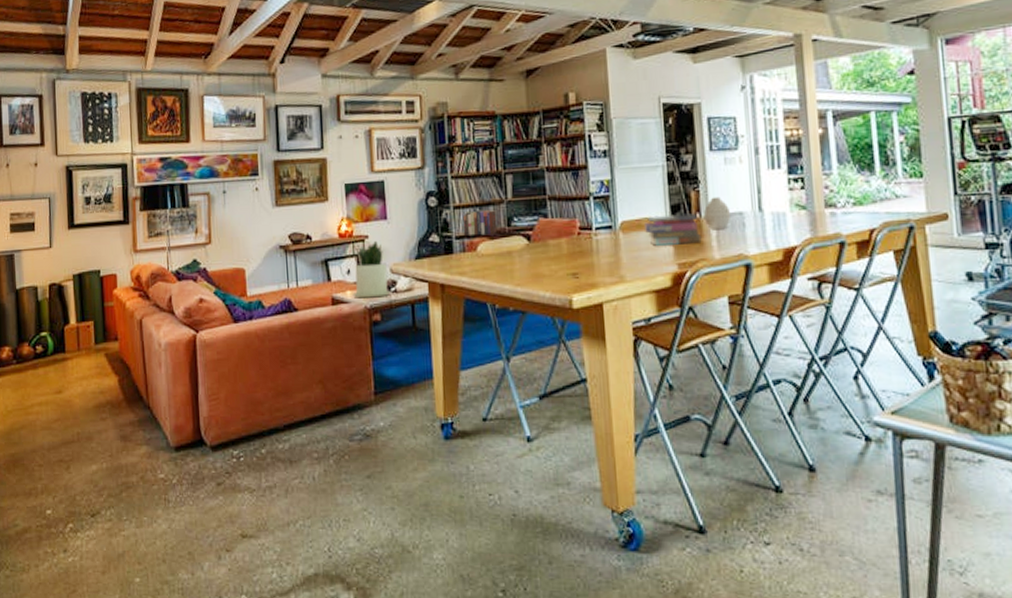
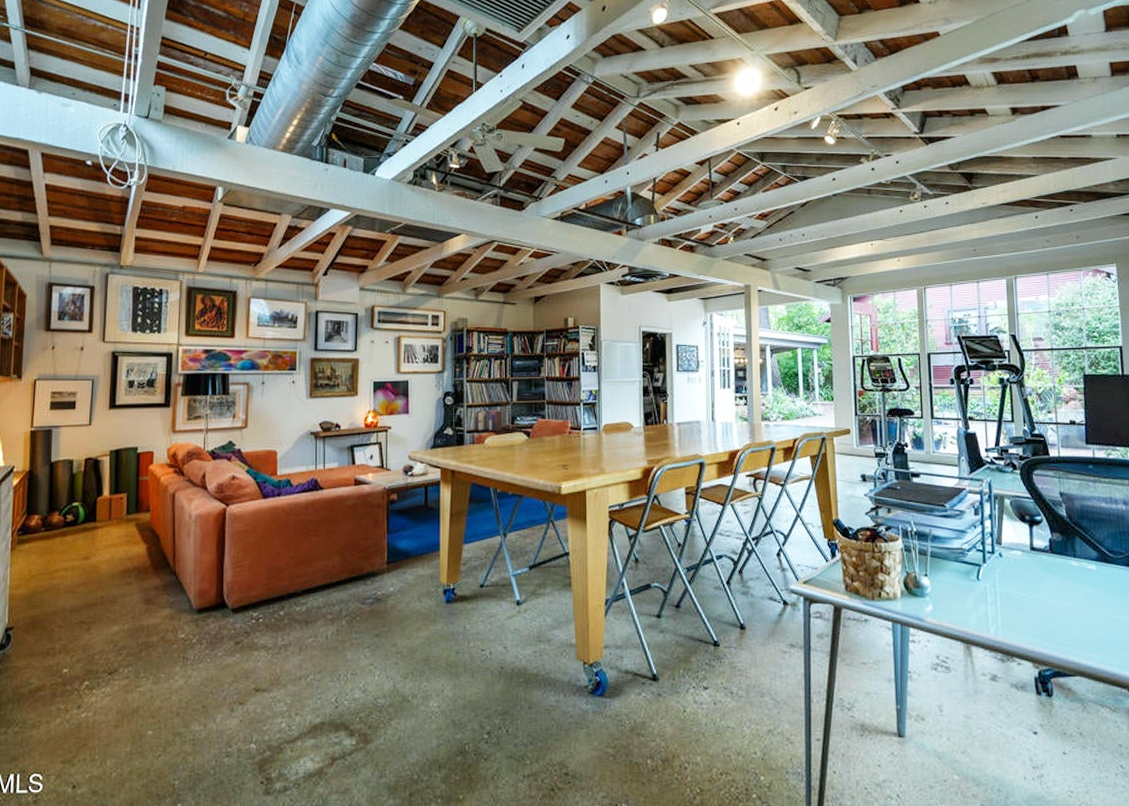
planter: present [353,240,391,299] -> none [374,431,408,480]
books: present [645,213,702,247] -> none [623,420,667,446]
vase: present [704,196,732,231] -> none [670,408,691,435]

